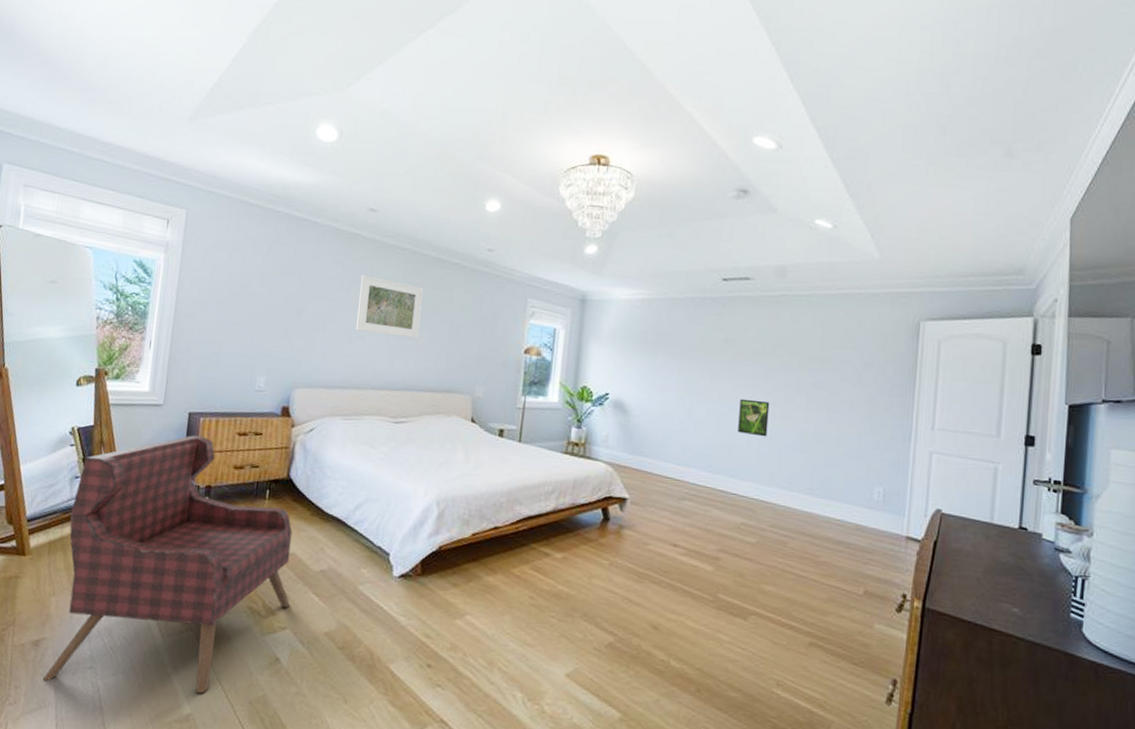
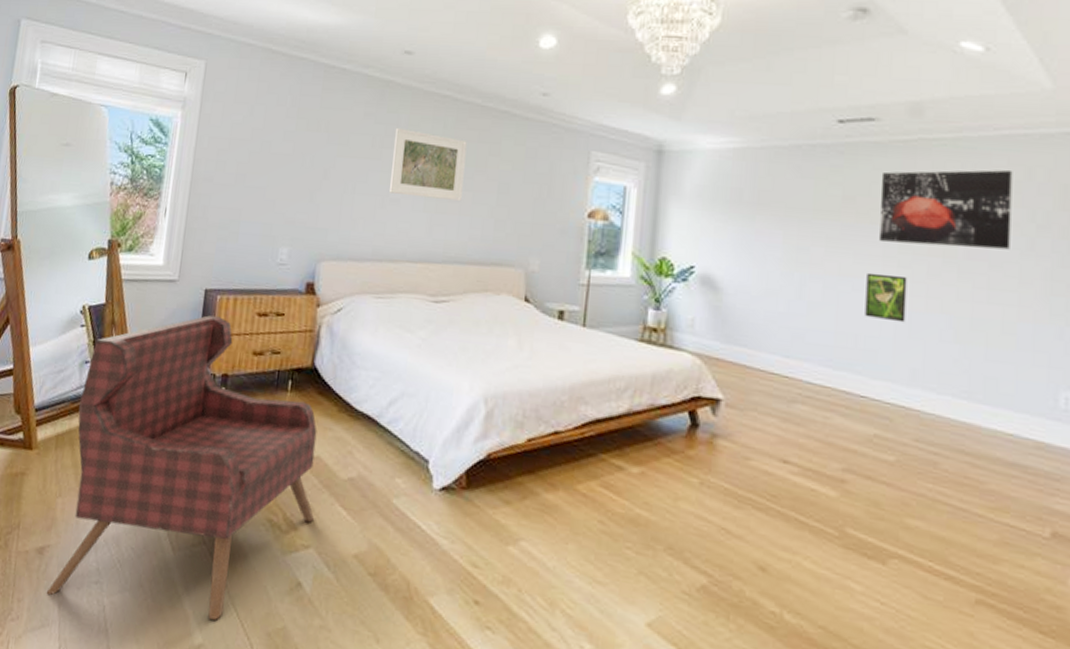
wall art: none [750,320,849,381] -> present [880,170,1013,250]

